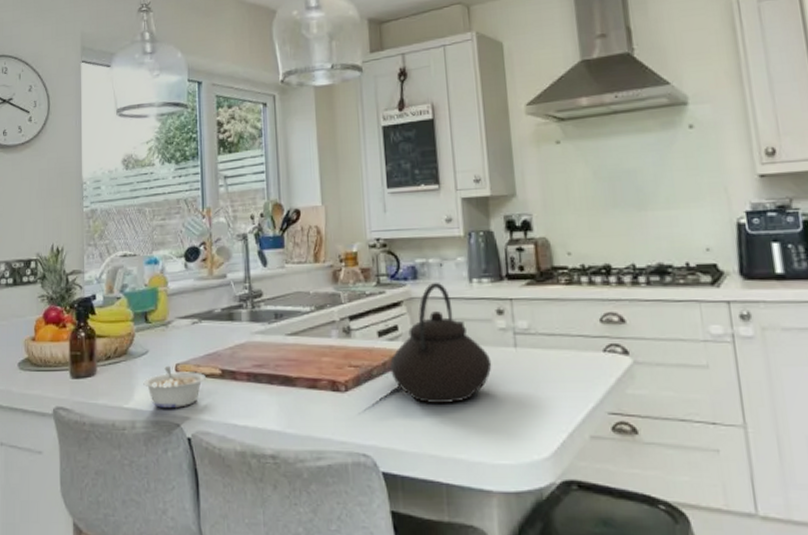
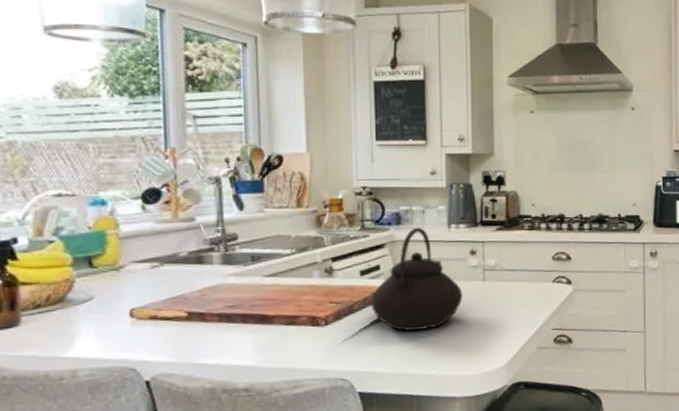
legume: present [143,365,206,408] -> none [87,310,168,354]

